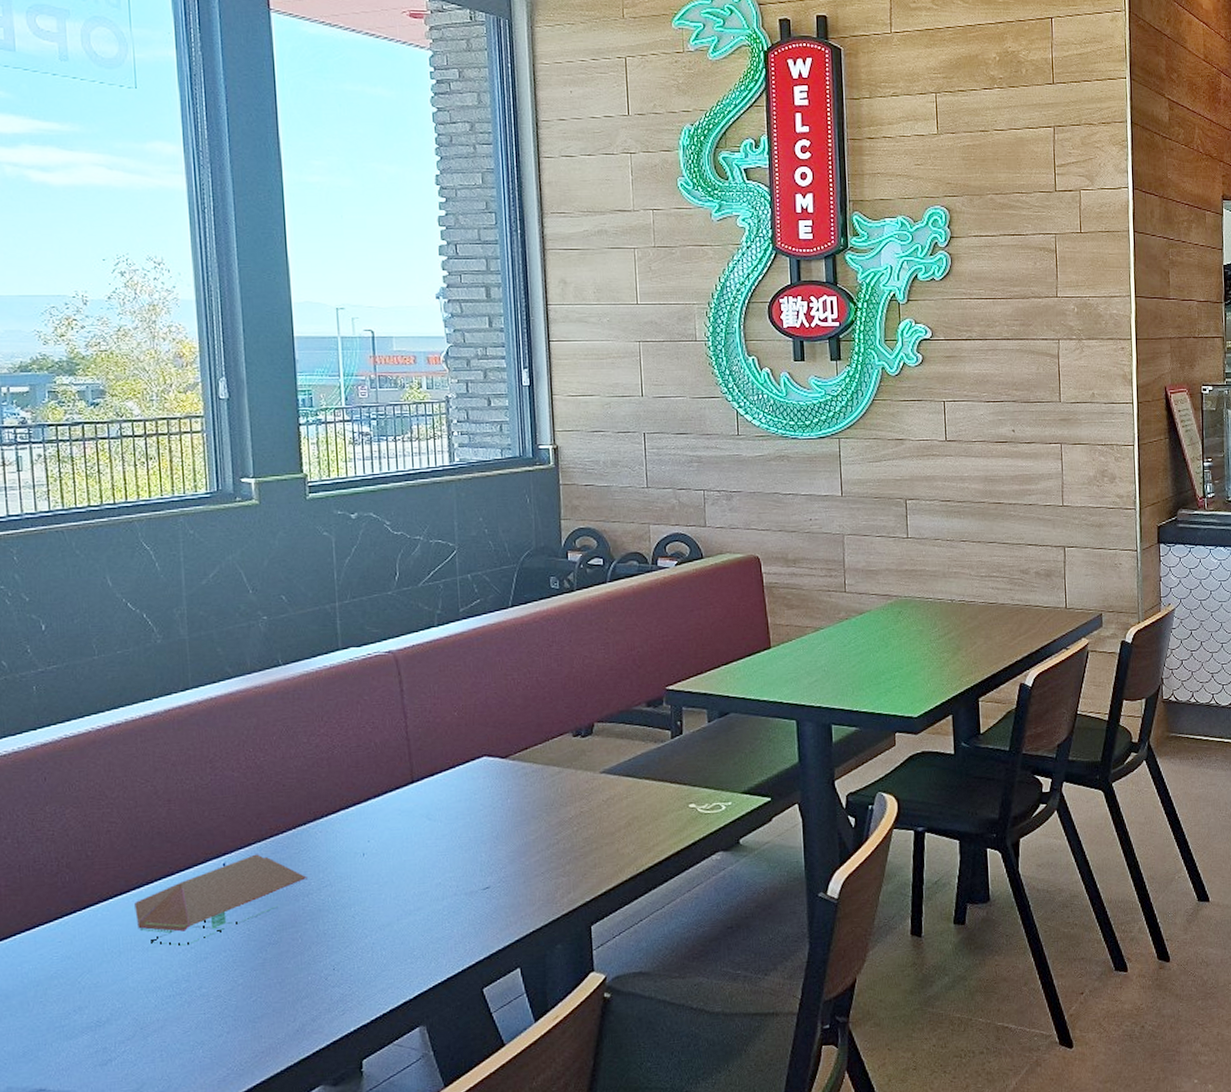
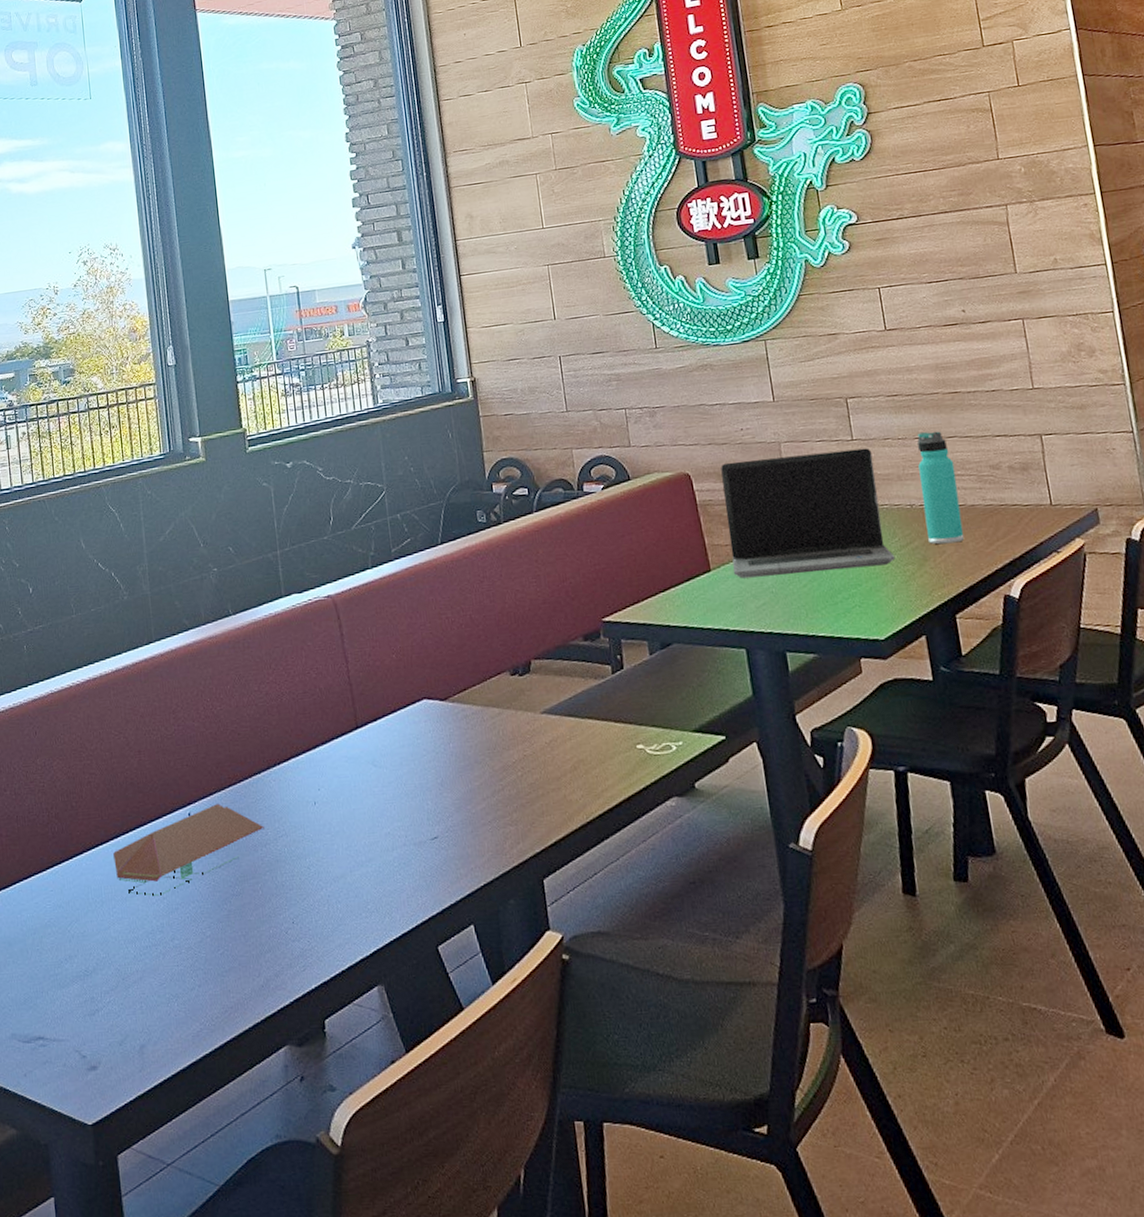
laptop computer: none [788,546,934,657] -> present [721,448,896,579]
thermos bottle: none [961,536,993,637] -> present [917,431,965,545]

